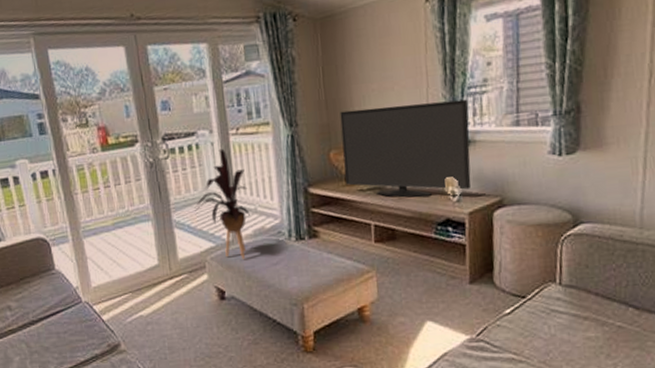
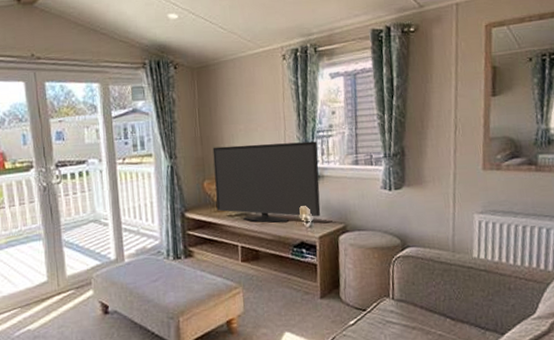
house plant: present [194,148,250,259] -> none [83,176,133,276]

